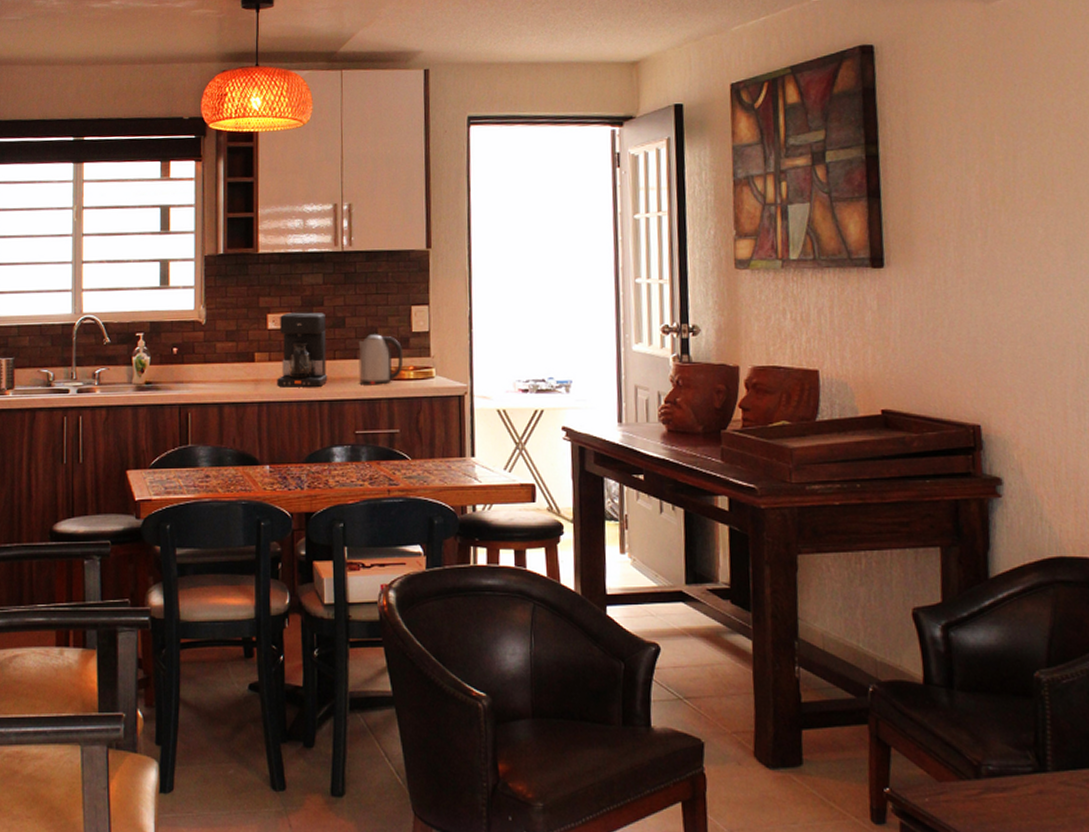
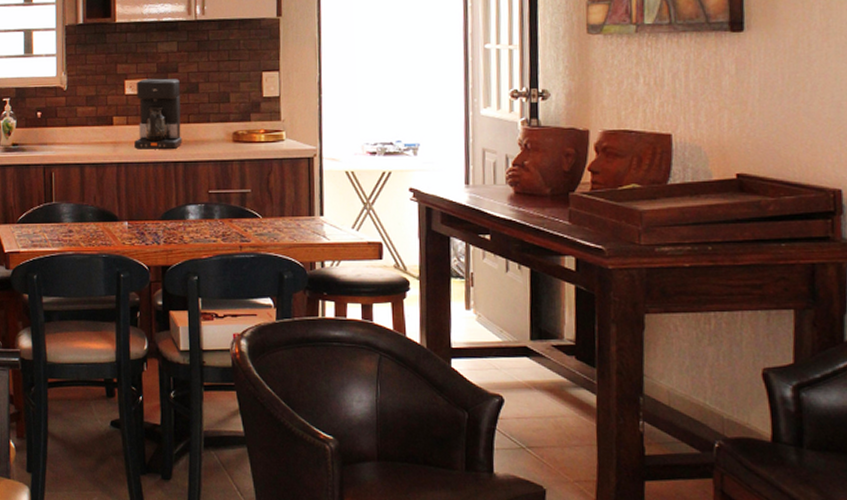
kettle: present [358,334,404,385] -> none [211,99,255,148]

